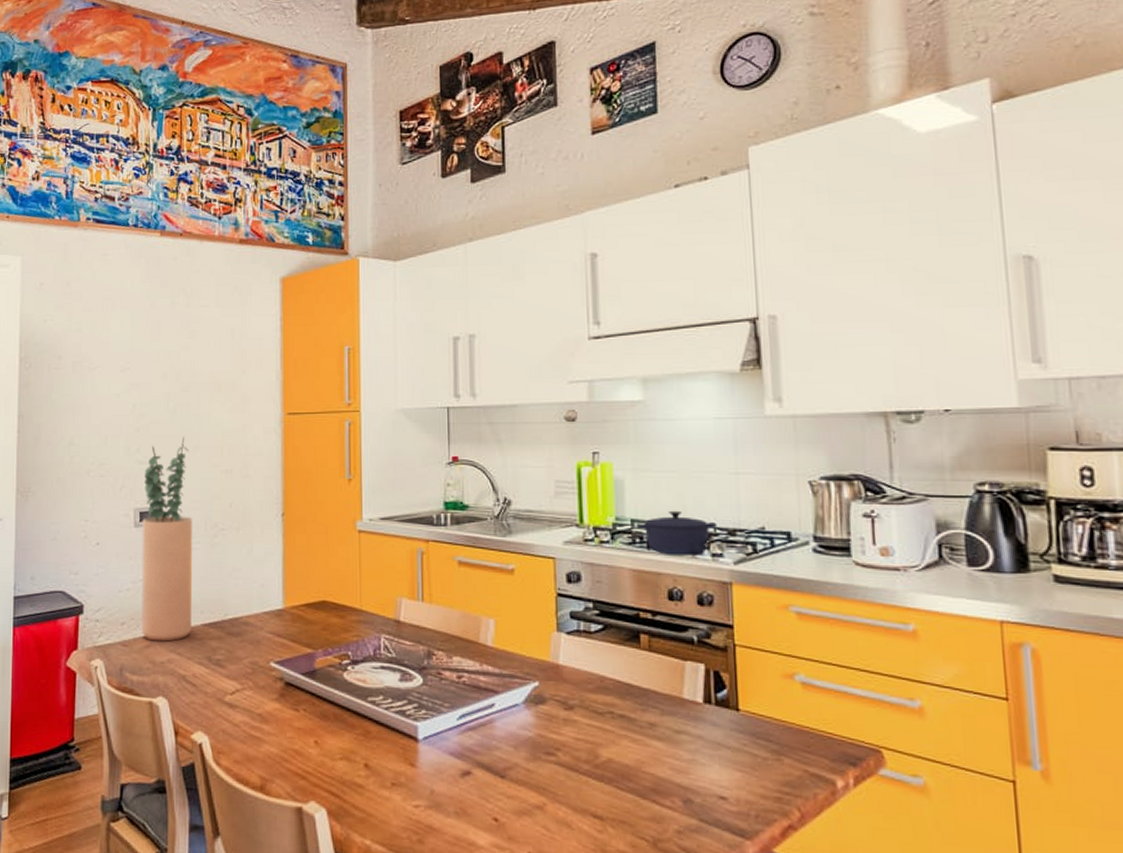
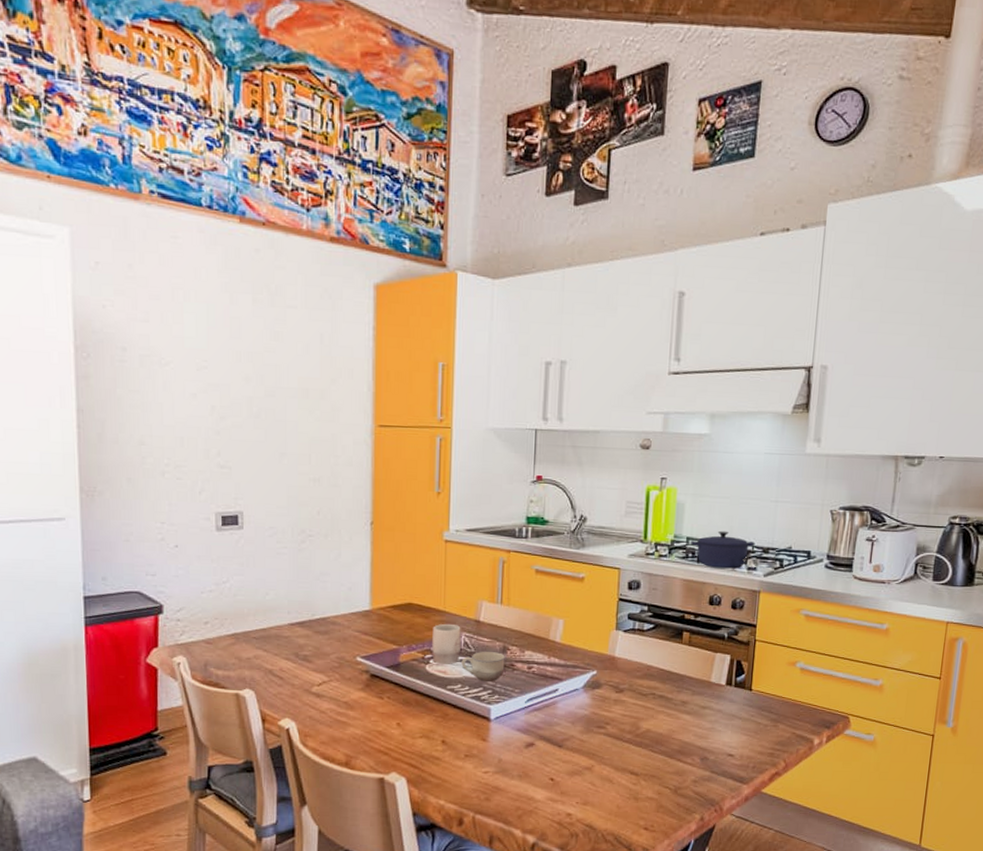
vase: present [141,436,193,642] -> none [224,442,279,639]
mug: none [349,624,381,672] -> present [432,623,461,664]
cup: none [382,657,431,694] -> present [461,652,505,683]

